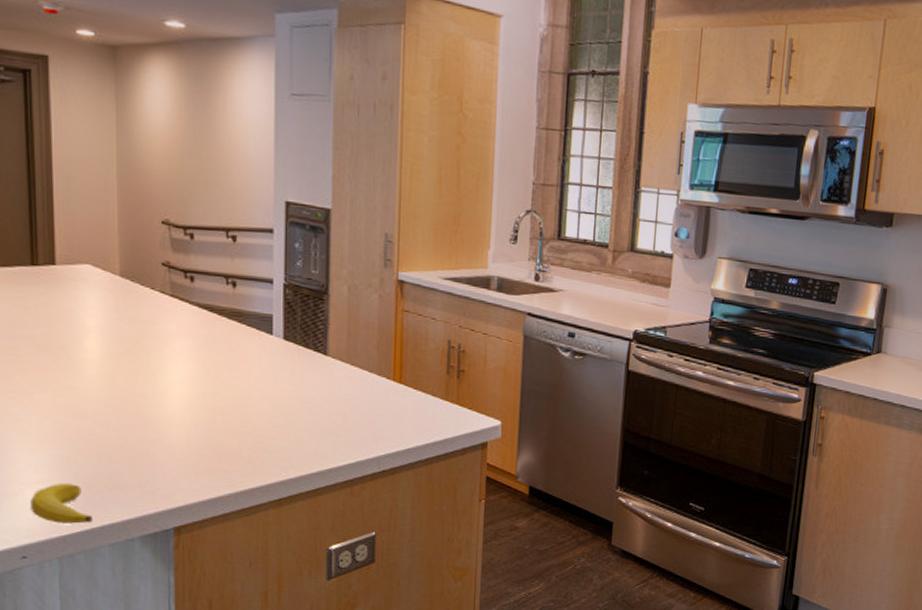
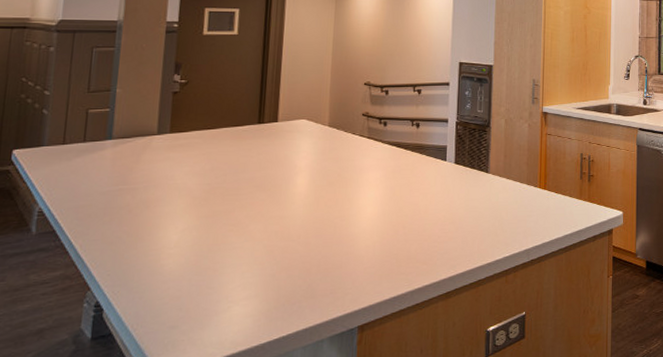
banana: present [30,482,94,524] -> none [236,296,290,334]

